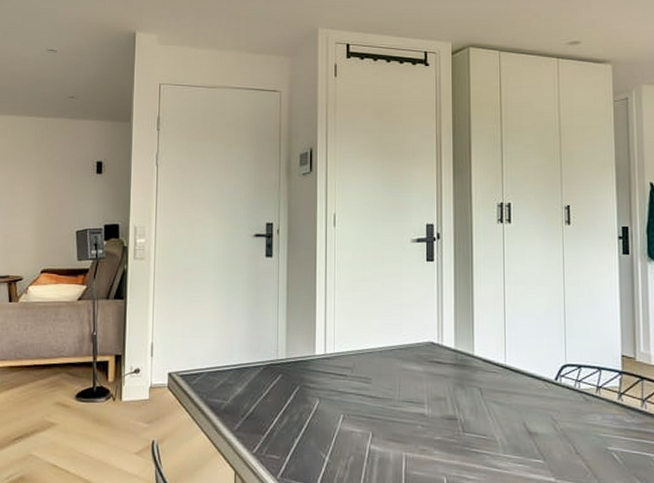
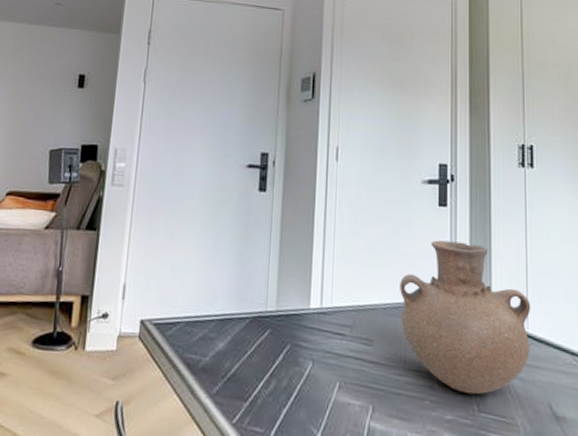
vase: none [394,291,509,419] -> present [400,240,531,395]

